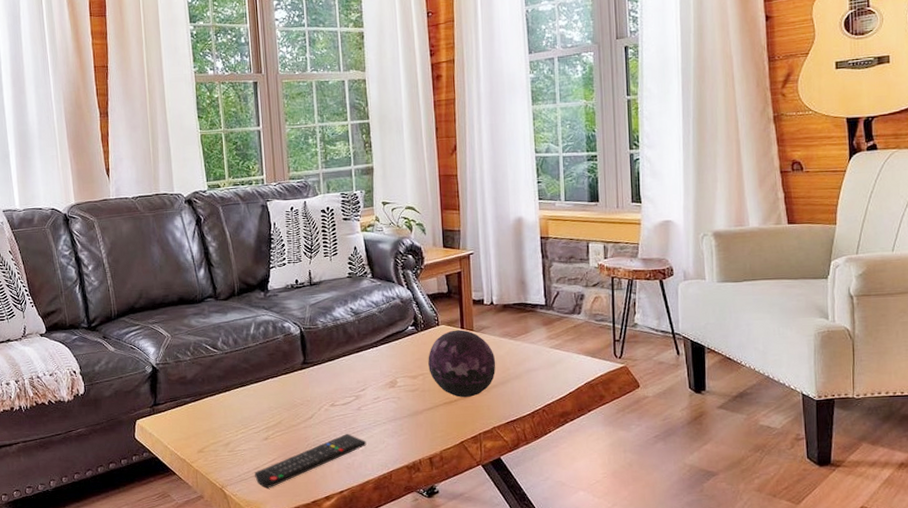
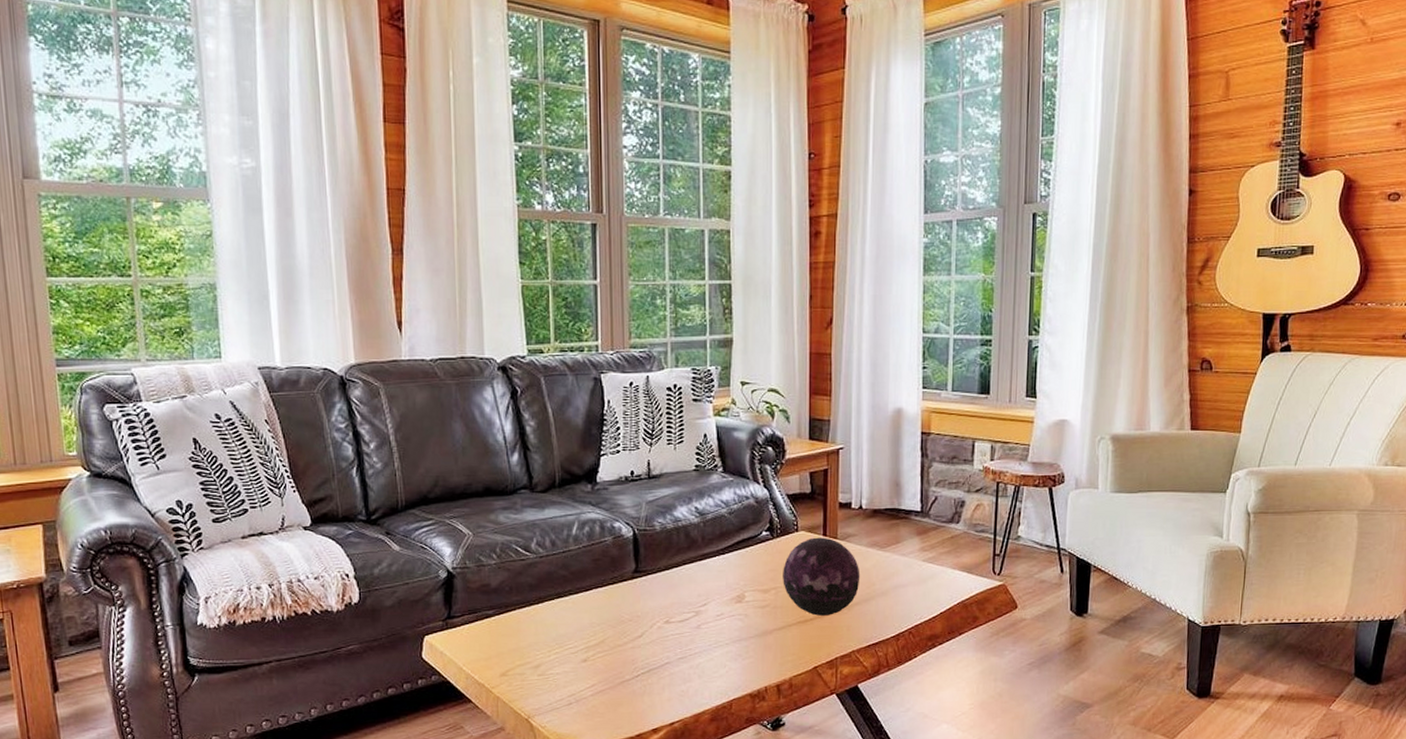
remote control: present [255,434,367,488] -> none [569,656,705,718]

